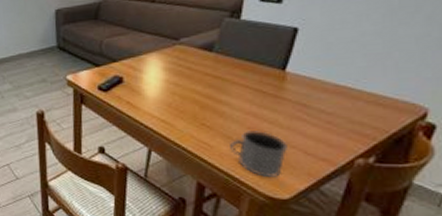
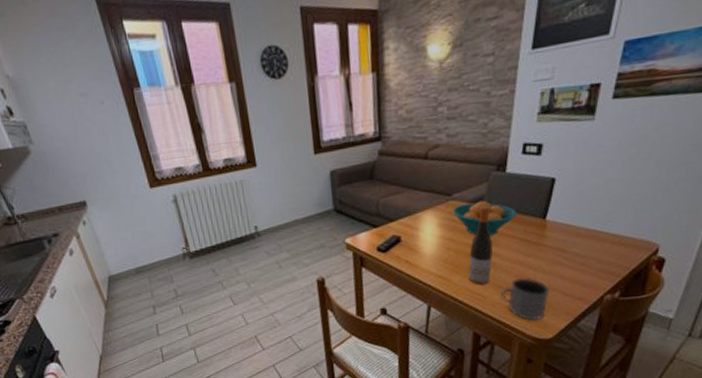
fruit bowl: none [179,47,252,84] -> present [452,200,517,236]
wine bottle: none [193,52,222,134] -> present [468,206,493,285]

